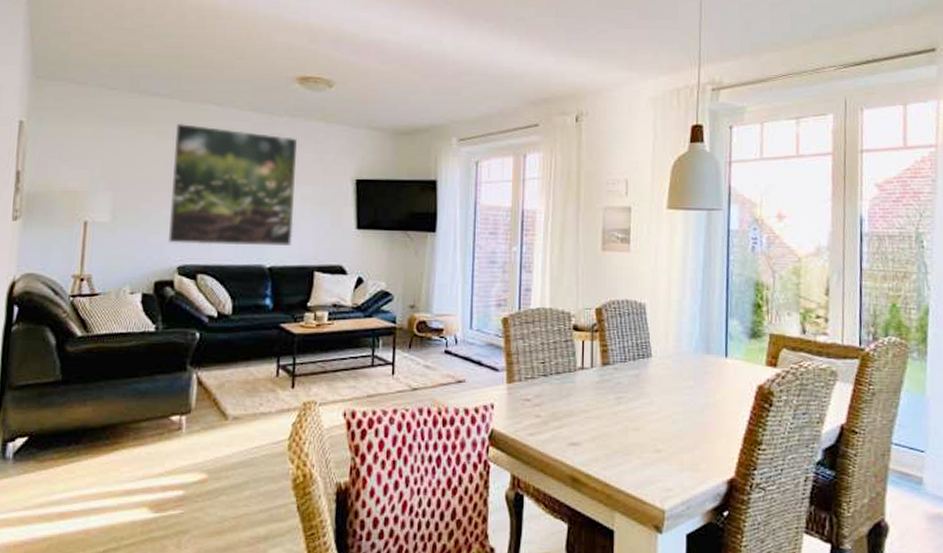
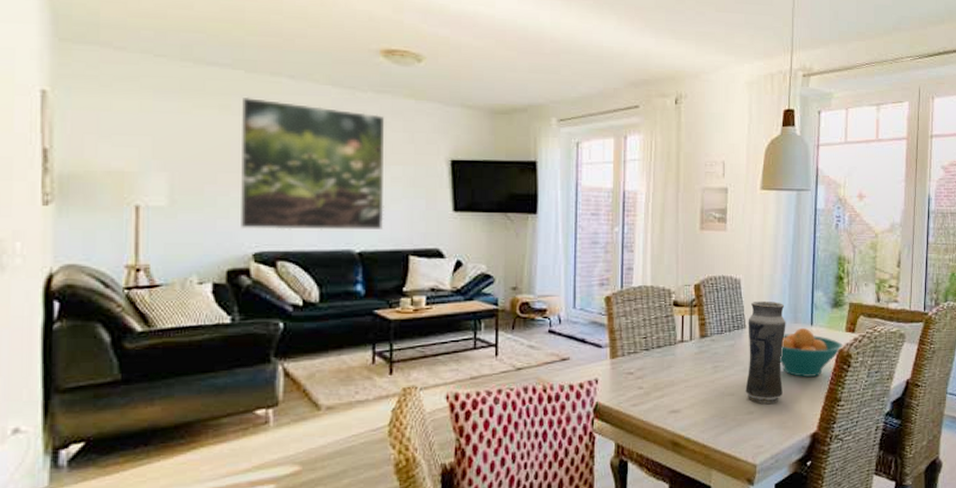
vase: none [652,328,697,442] -> present [745,300,786,404]
fruit bowl: none [691,360,764,415] -> present [780,328,843,377]

